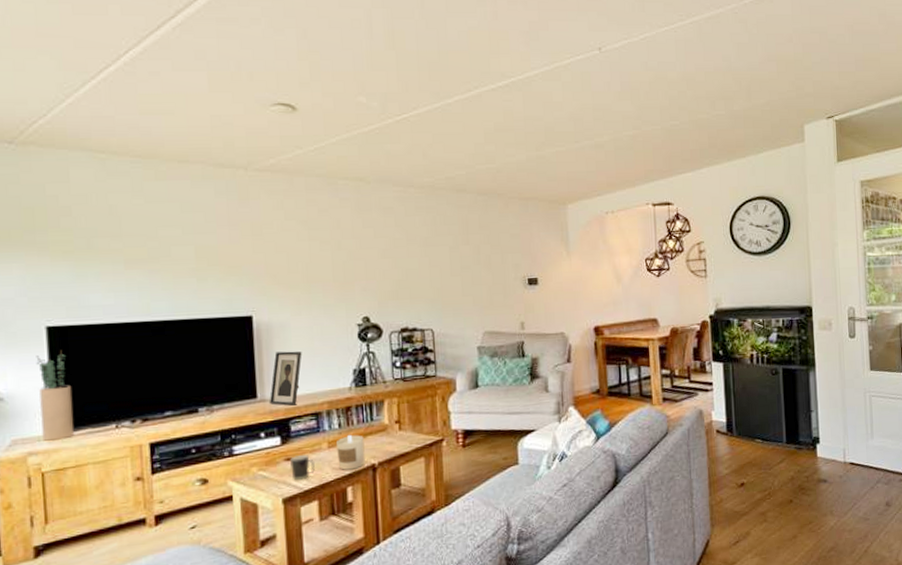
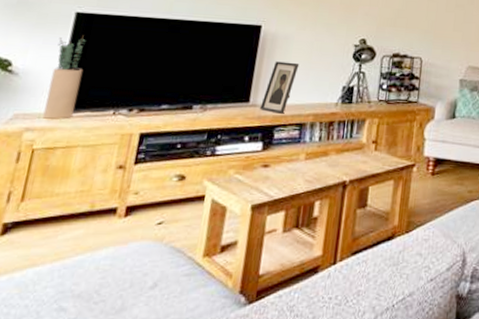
mug: present [289,455,315,480] -> none [265,163,290,188]
candle: present [335,434,365,470] -> none [311,148,340,184]

